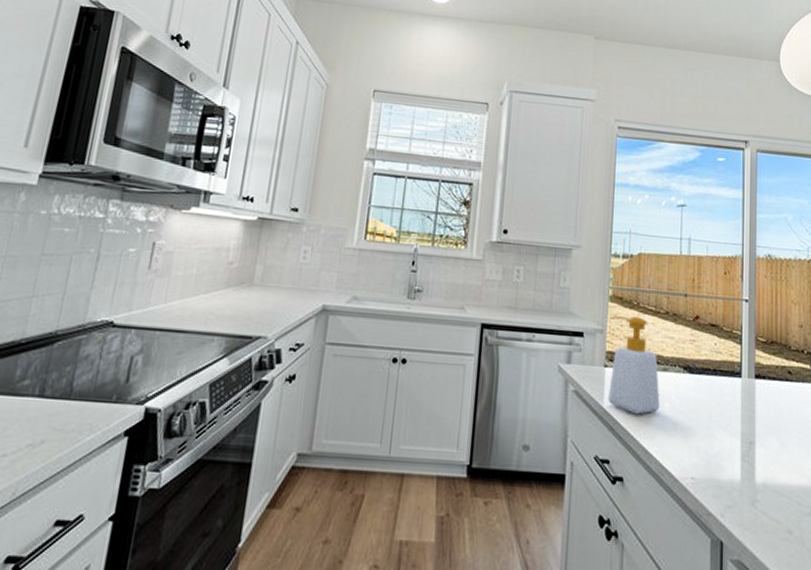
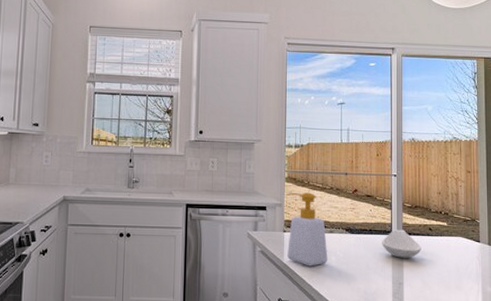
spoon rest: none [729,369,779,409] -> present [382,228,422,258]

